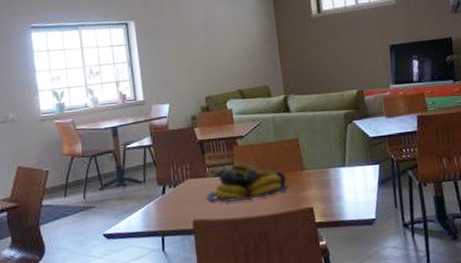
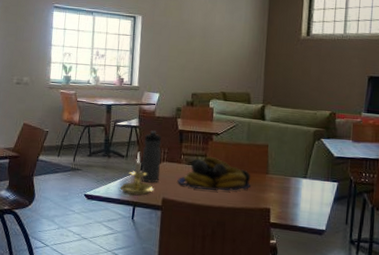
candle holder: none [143,173,181,224] -> present [120,151,154,196]
water bottle: none [160,146,186,207] -> present [141,130,161,183]

